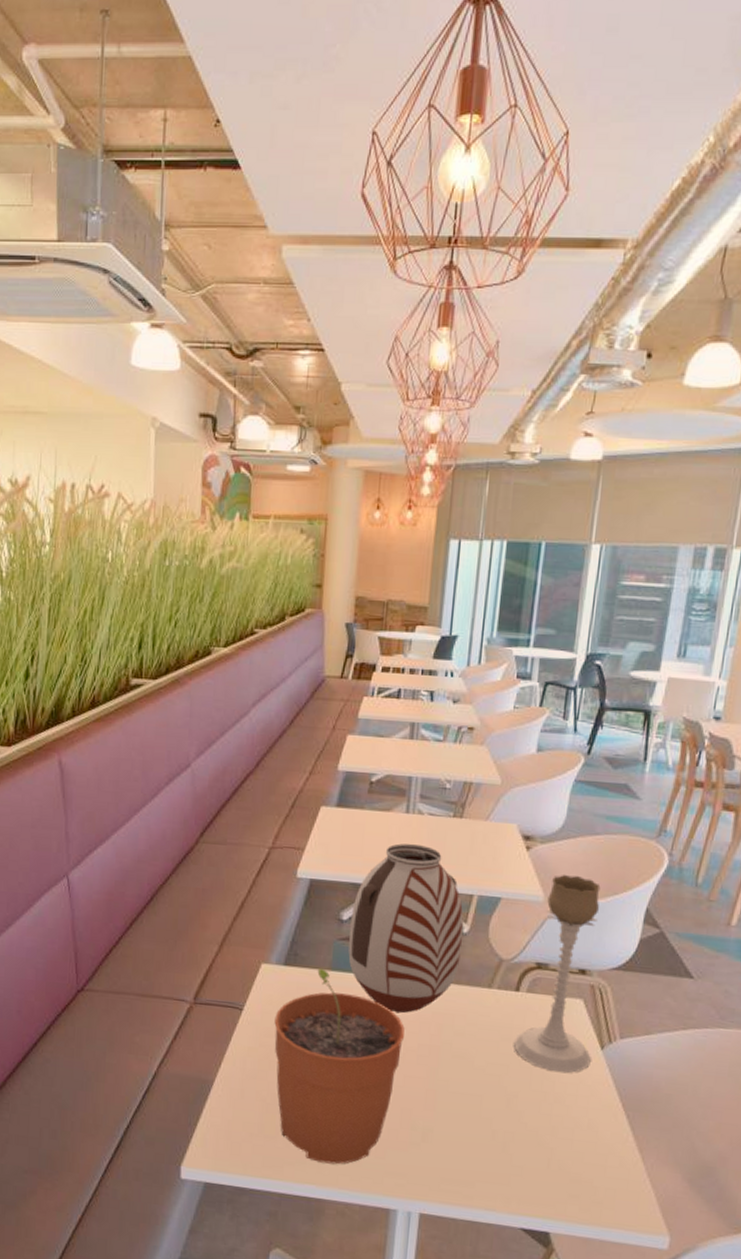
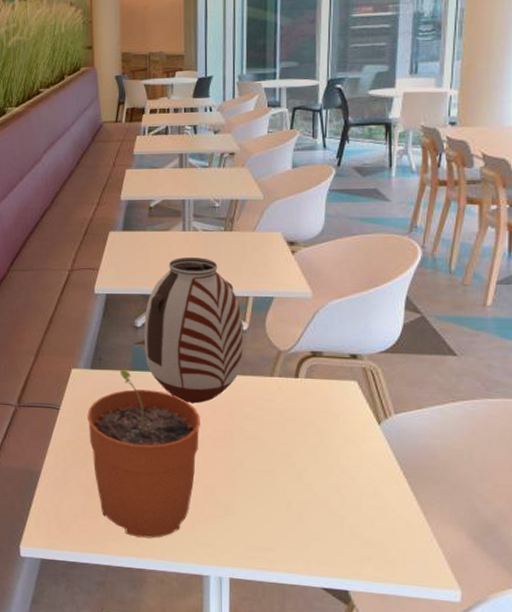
candle holder: present [513,874,601,1074] -> none [298,272,370,448]

